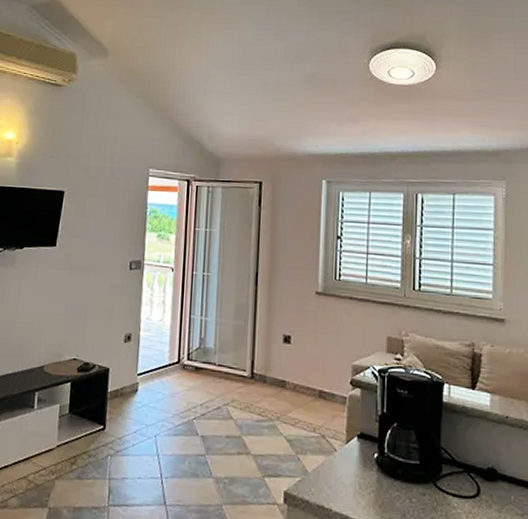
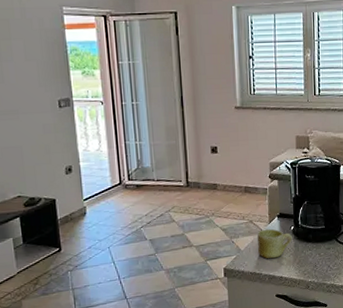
mug: none [328,449,376,493] -> present [257,228,293,259]

